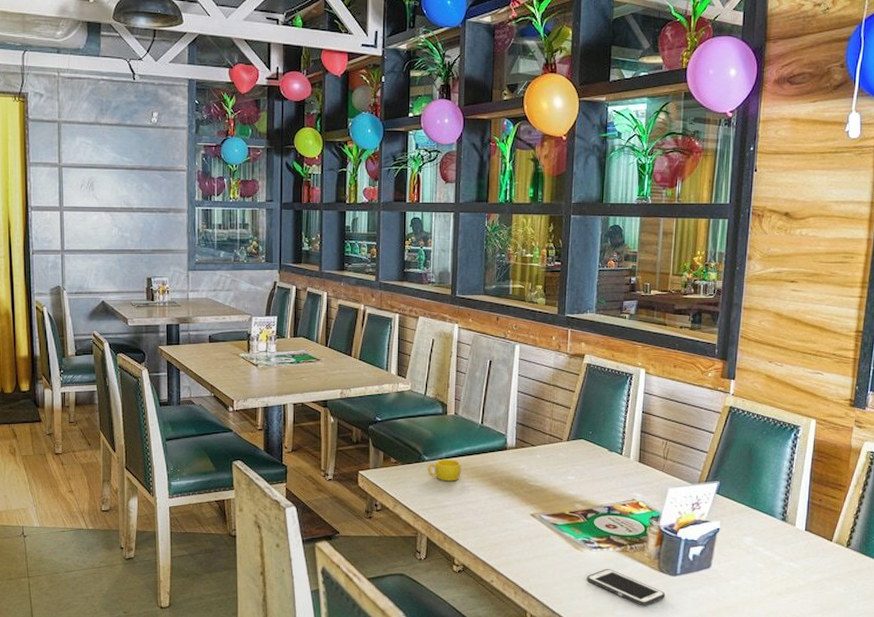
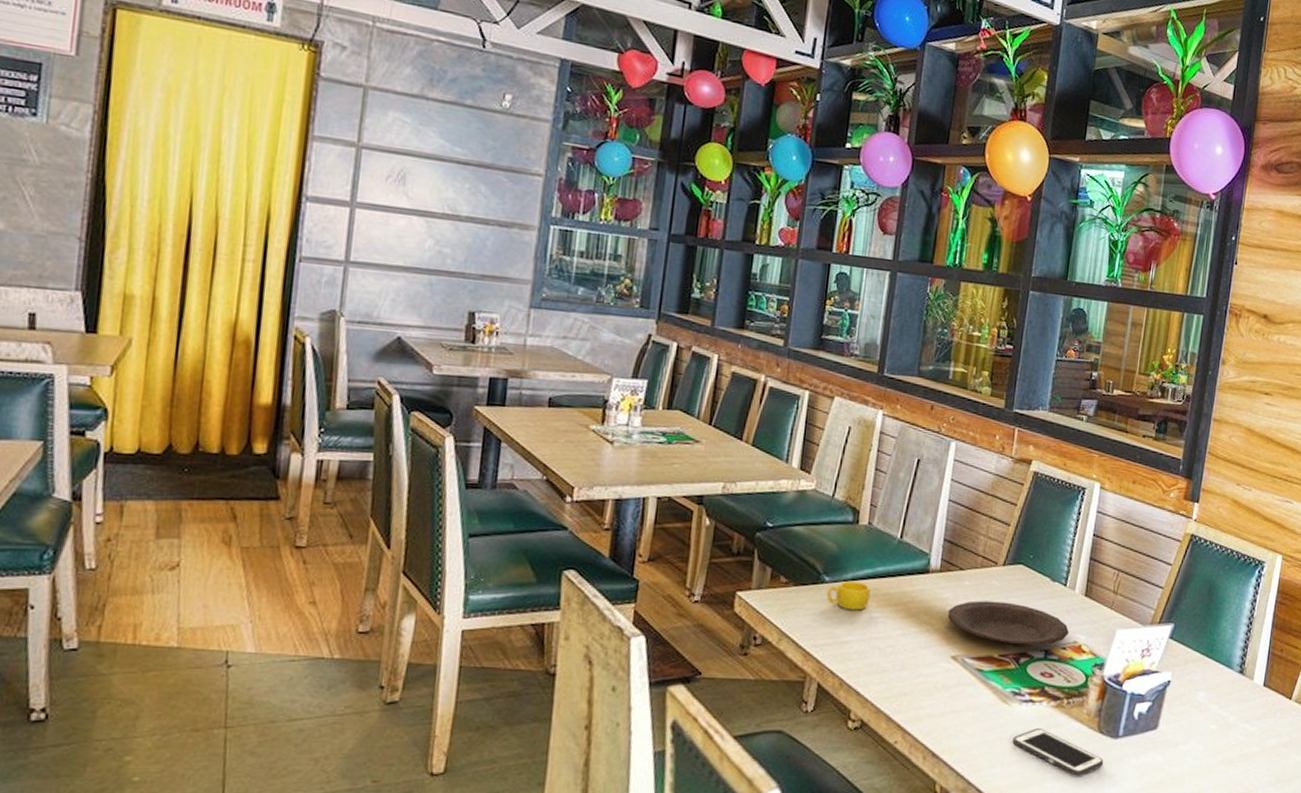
plate: none [524,470,627,505] -> present [947,600,1069,647]

